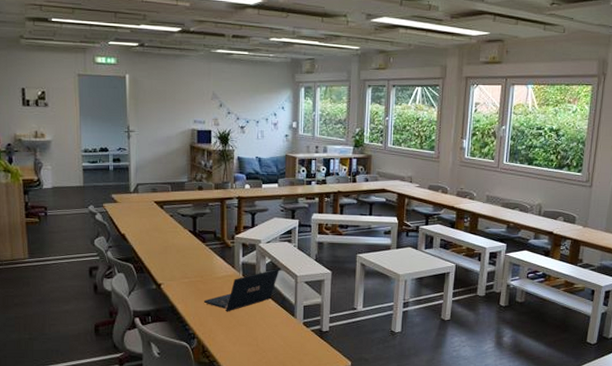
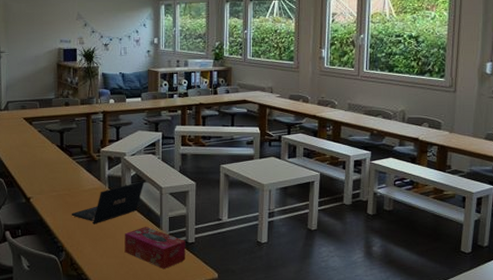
tissue box: none [258,315,320,358] -> present [124,227,186,270]

